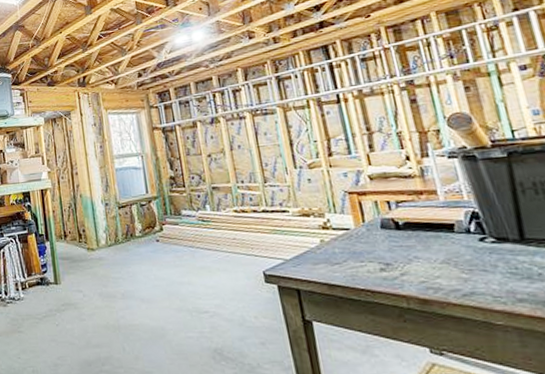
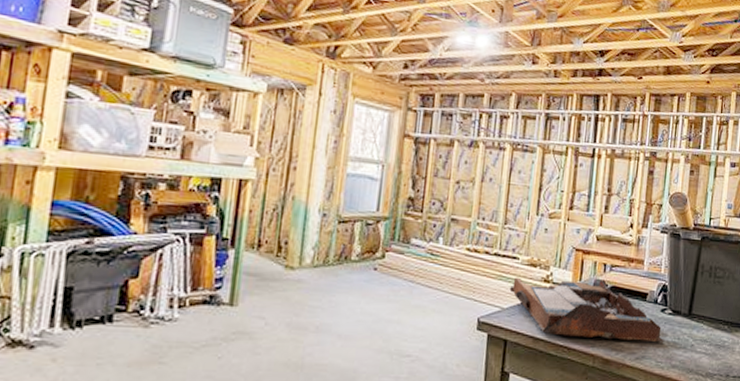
toolbox: none [287,218,496,280] -> present [509,277,664,342]

